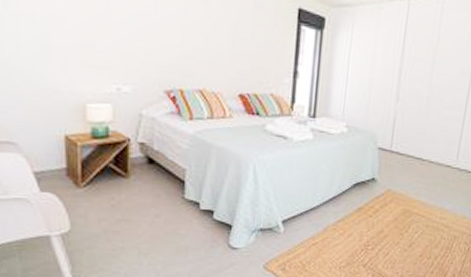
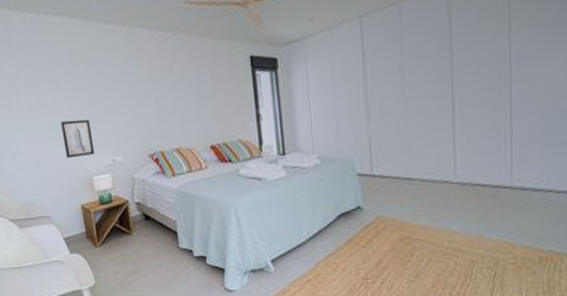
wall art: none [50,27,94,78] -> present [60,119,95,159]

